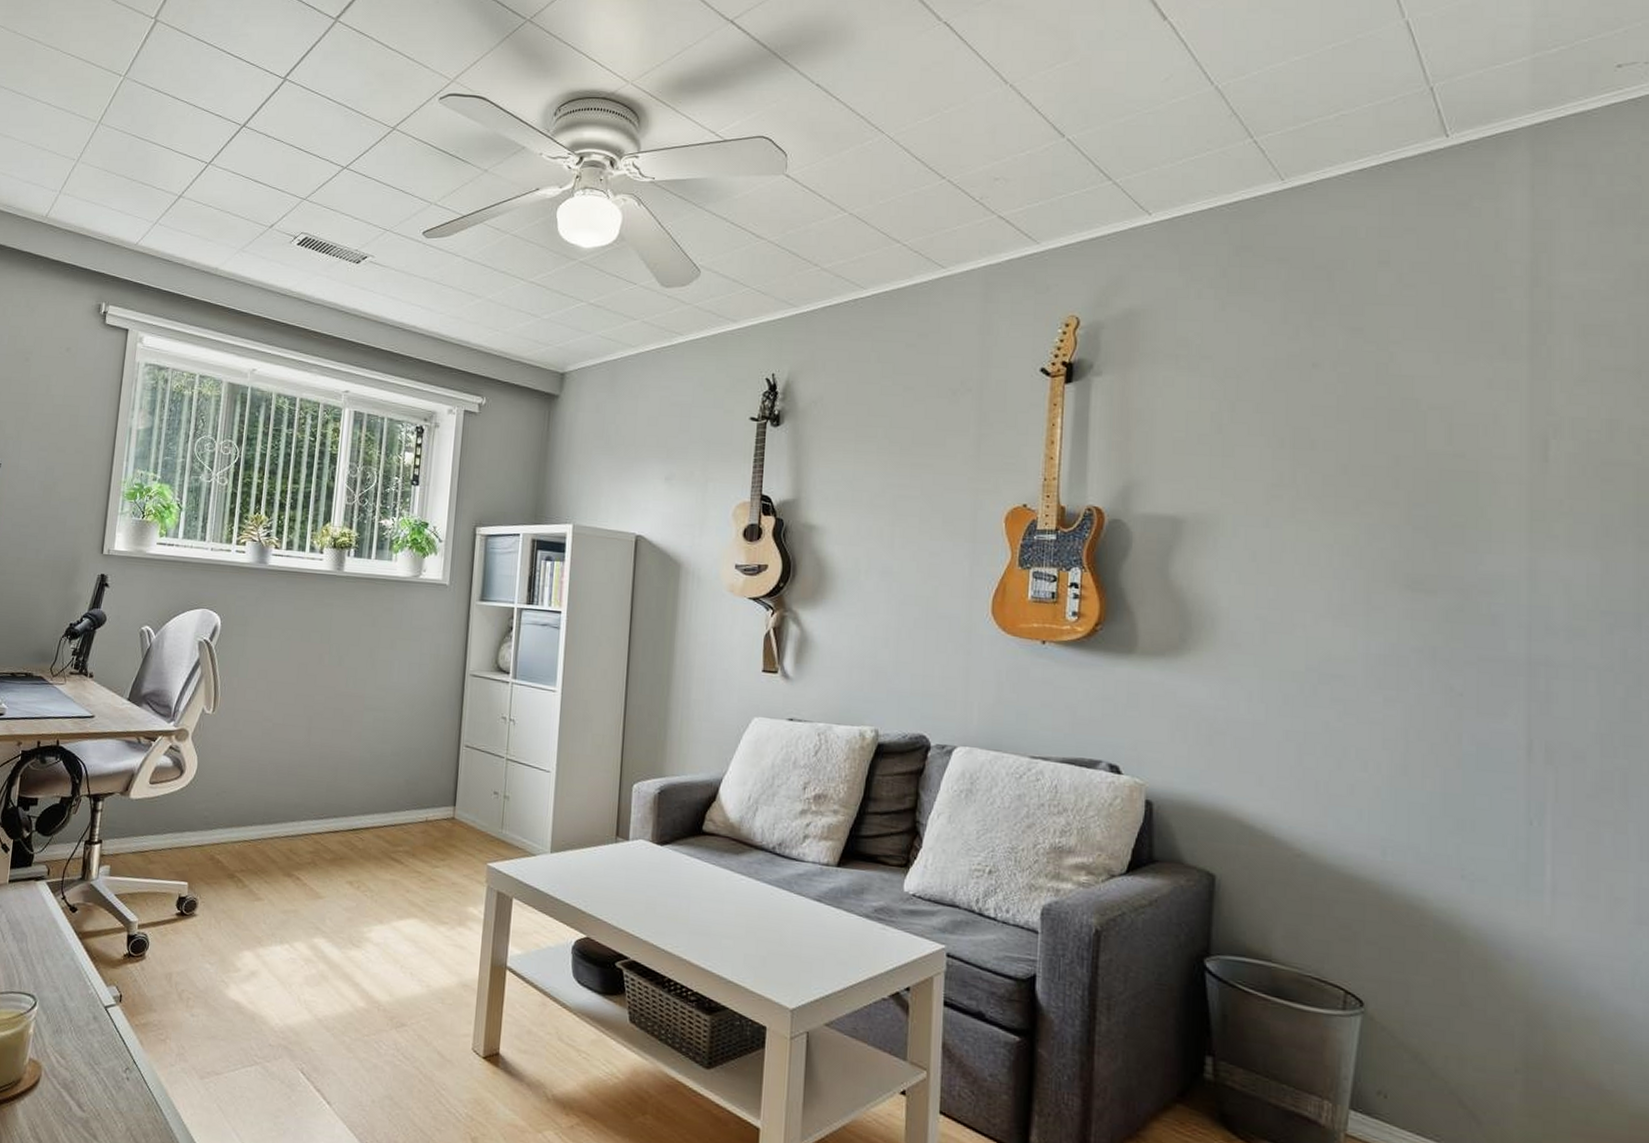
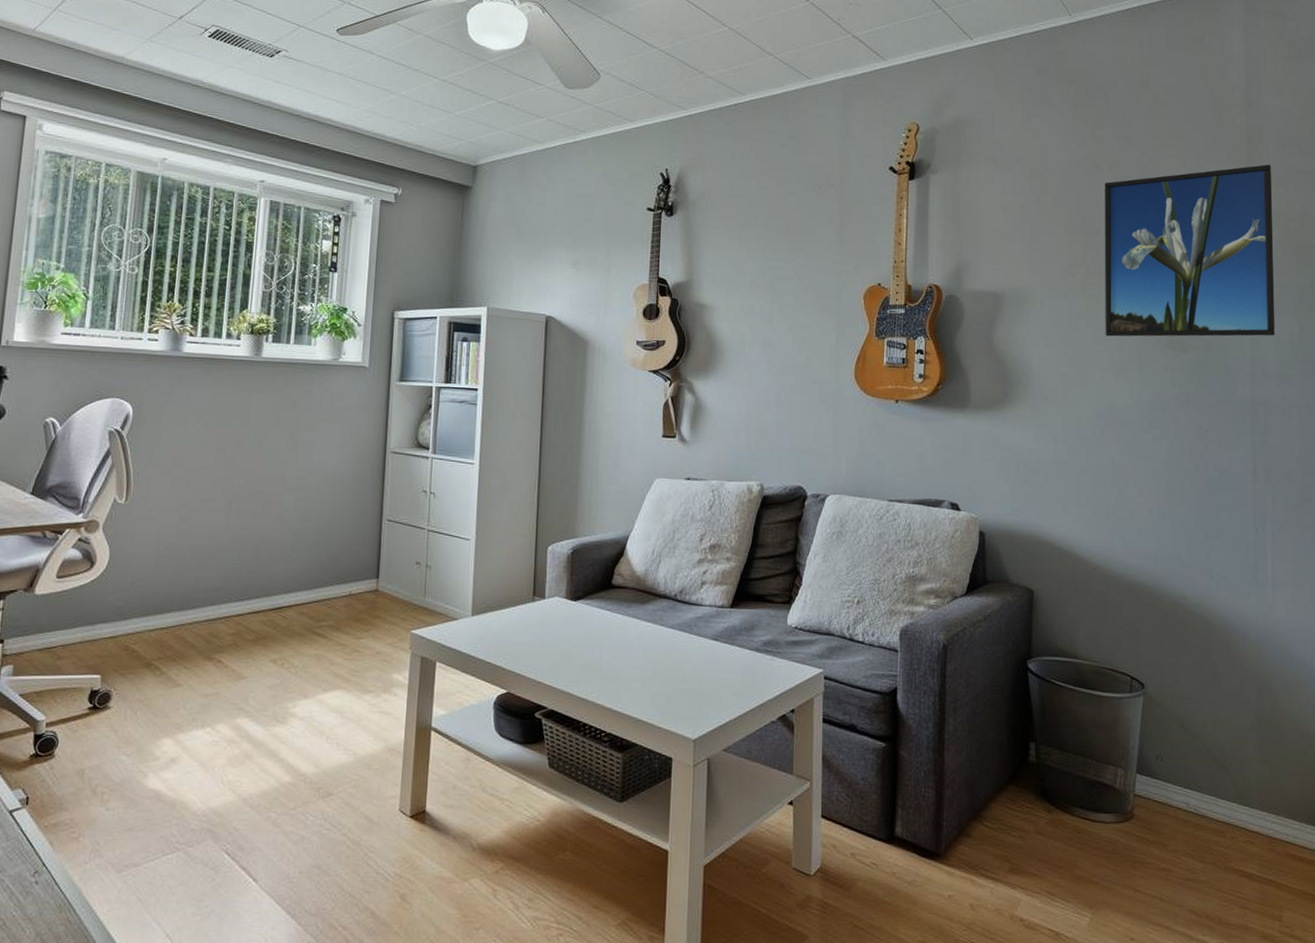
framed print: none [1320,359,1567,578] -> present [1104,164,1276,337]

